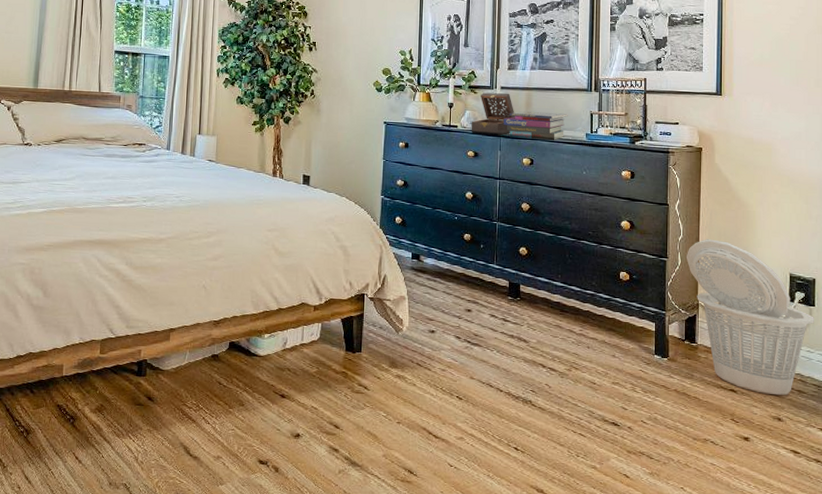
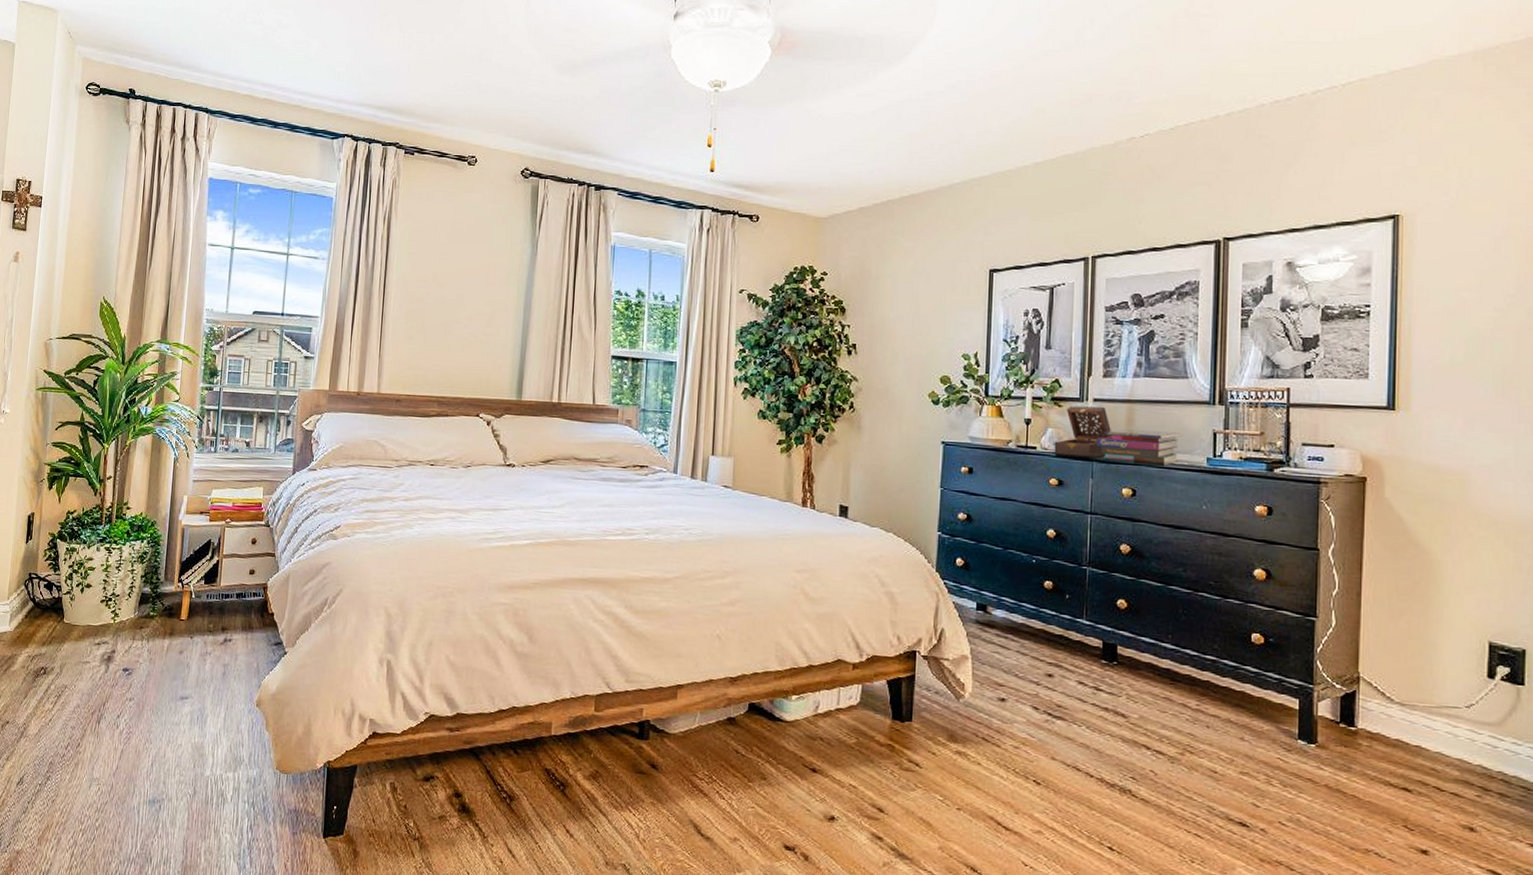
laundry basket: present [685,239,814,396] -> none [1342,594,1523,800]

